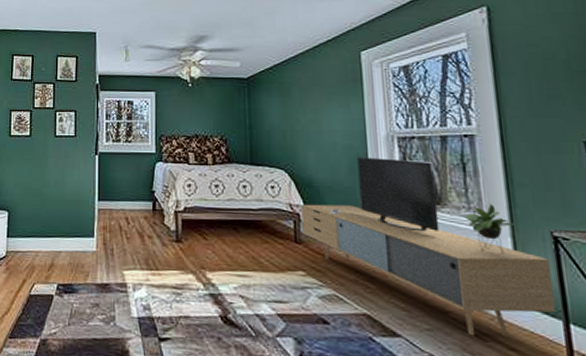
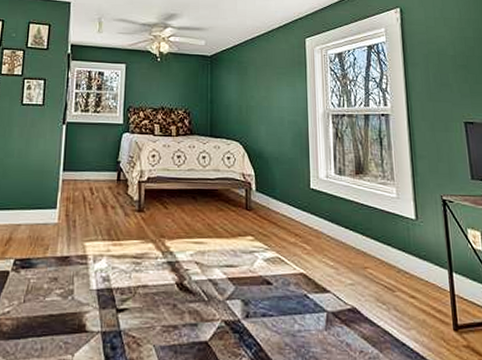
media console: present [301,157,556,338] -> none [252,131,443,288]

